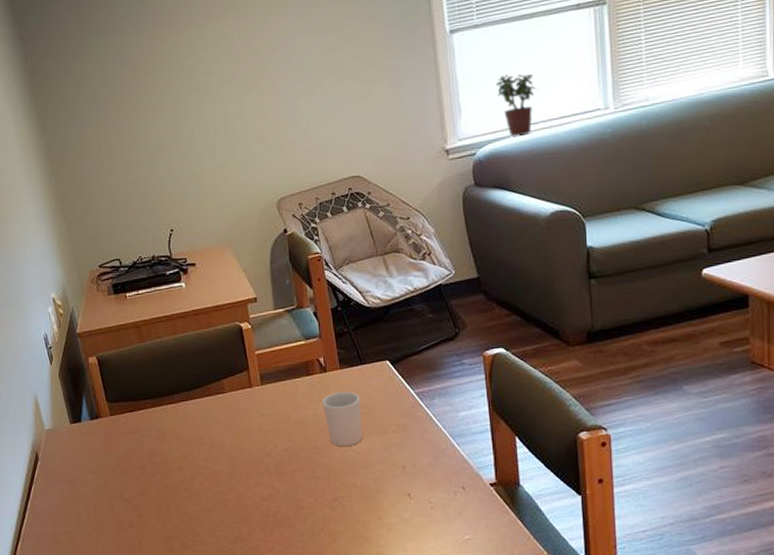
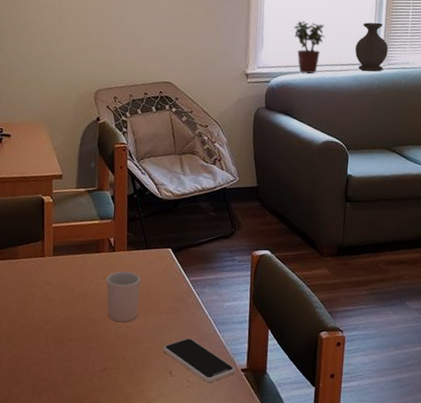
smartphone: none [396,456,483,502] -> present [162,338,235,383]
vase: none [575,57,619,120] -> present [355,22,388,72]

